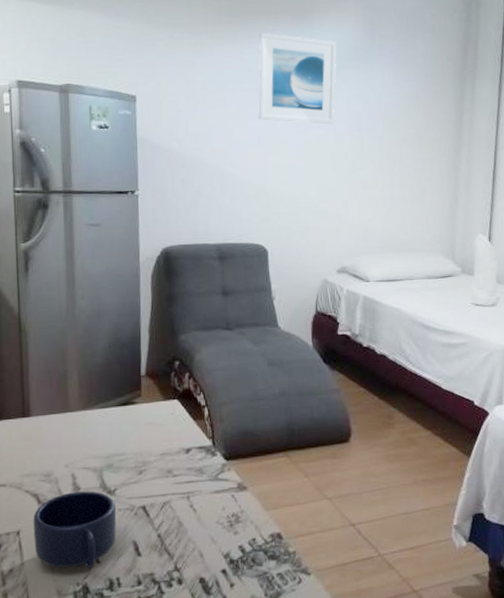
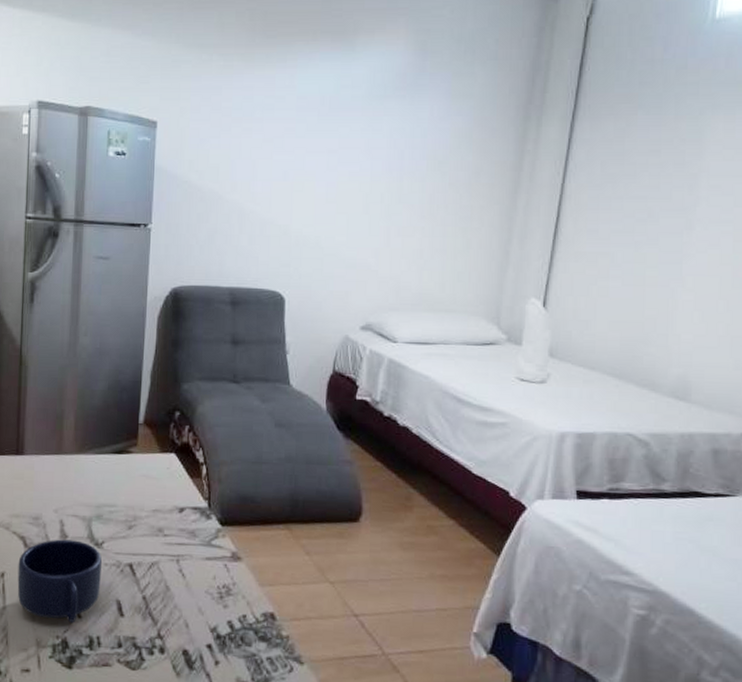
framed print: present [258,32,337,125] -> none [286,55,381,161]

